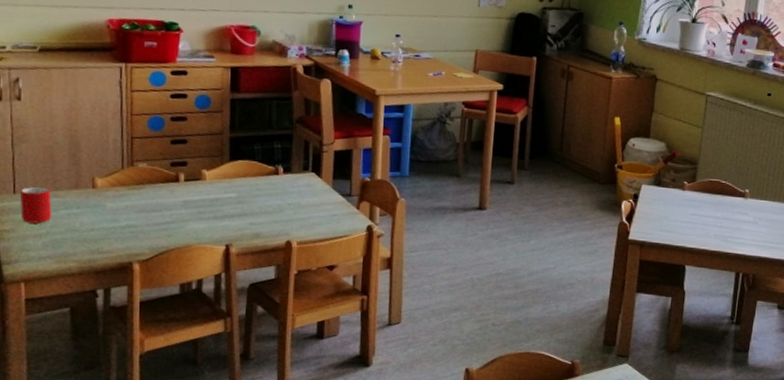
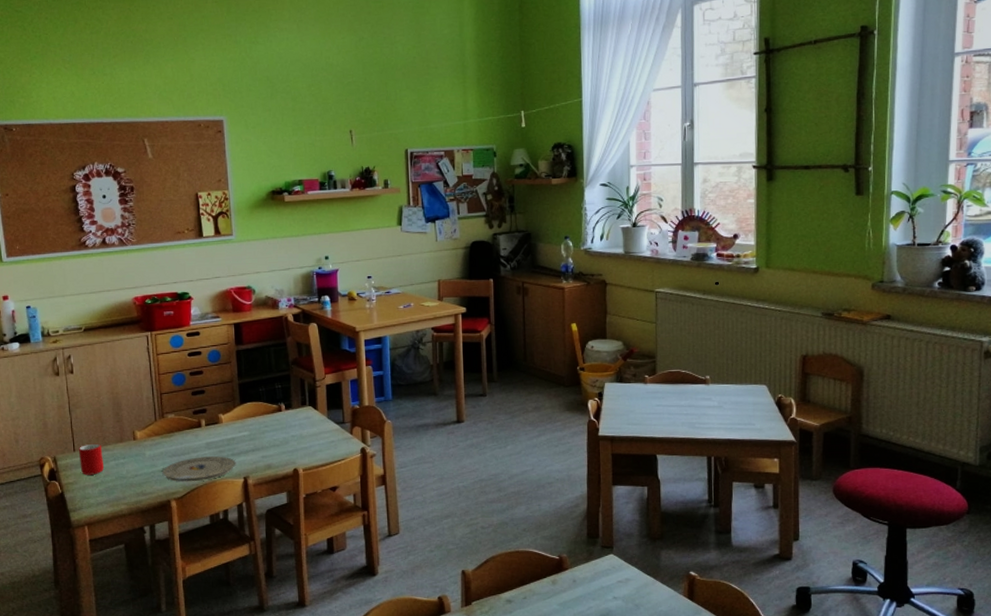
plate: none [125,216,218,244] -> present [162,456,236,482]

